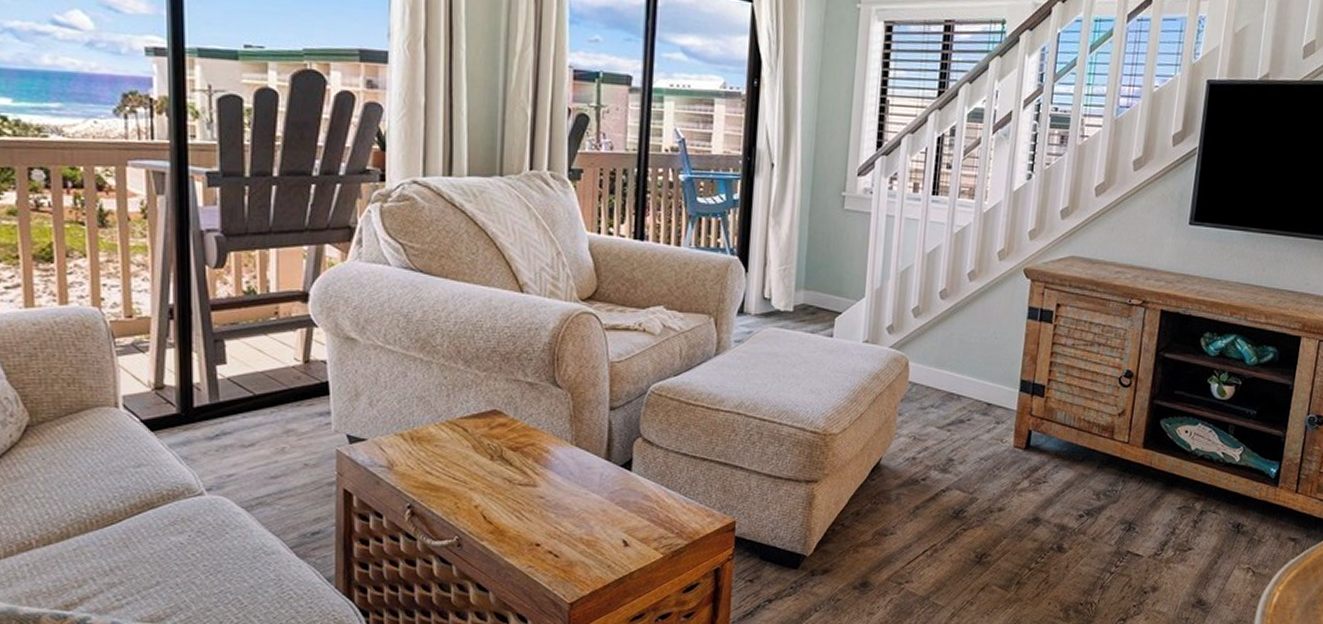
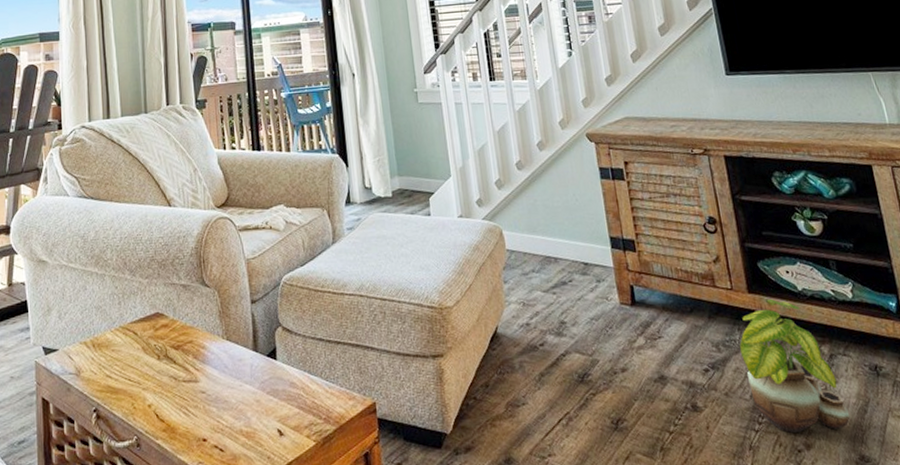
potted plant: none [1116,455,1201,576] -> present [739,298,850,433]

